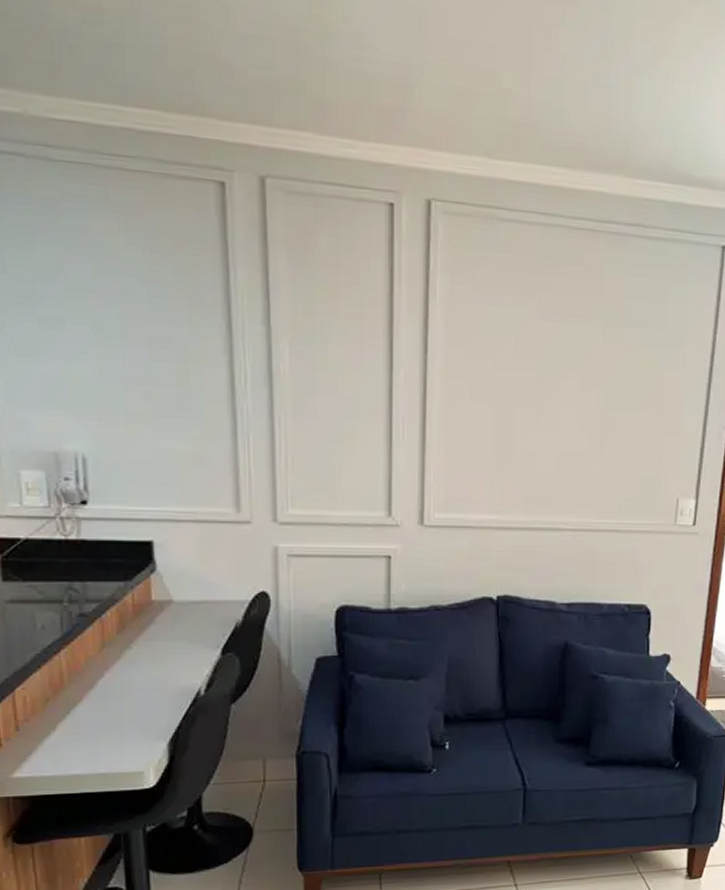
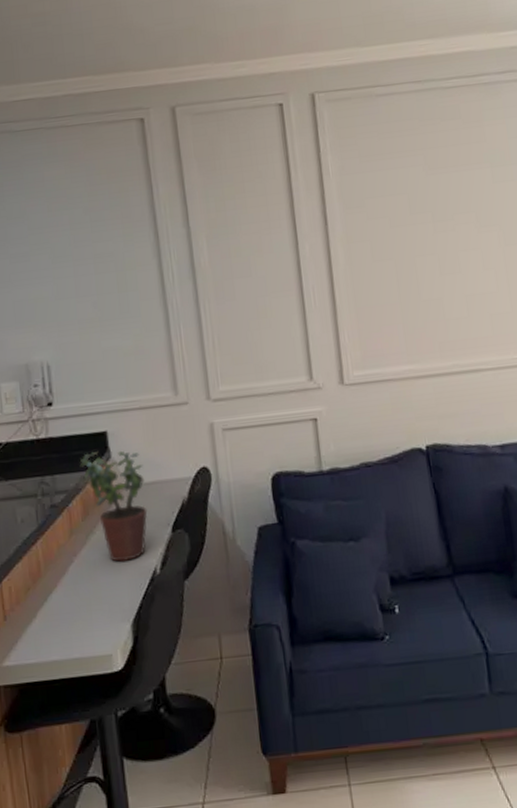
potted plant: none [117,562,195,681] -> present [79,450,148,563]

